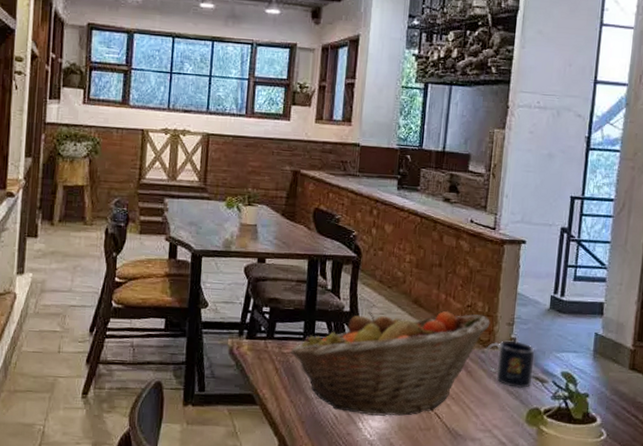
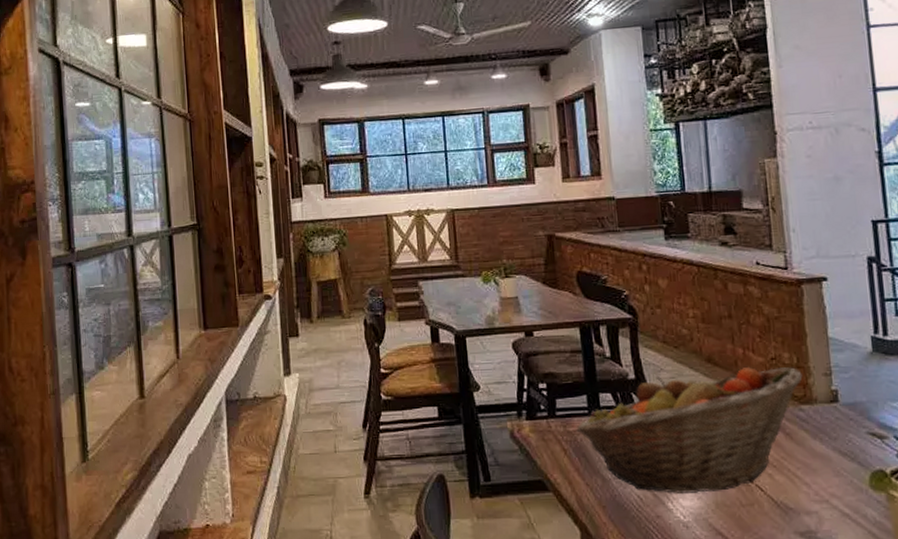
mug: present [483,340,534,389] -> none [801,393,867,449]

